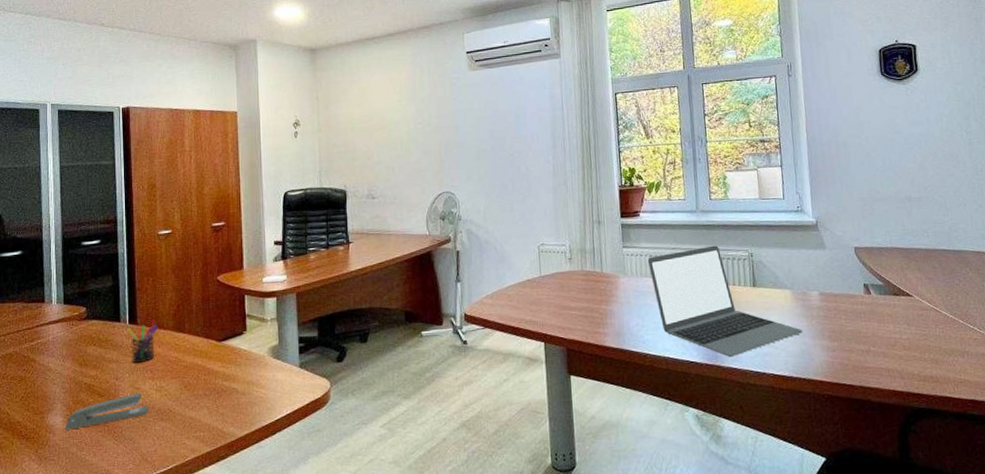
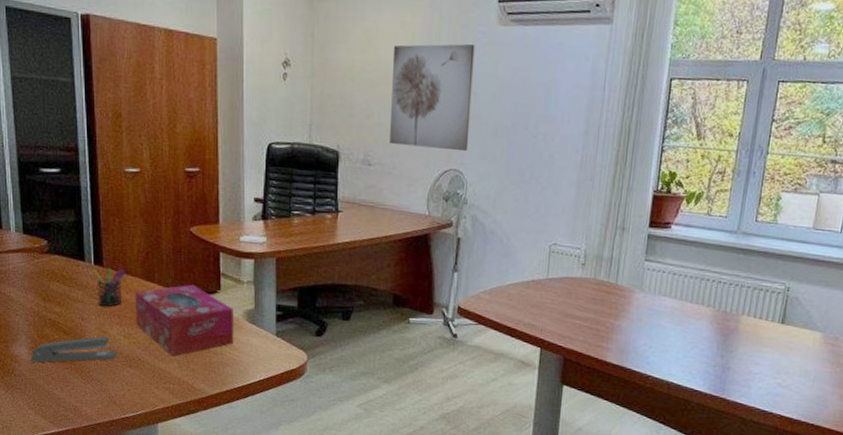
tissue box: none [166,329,261,403] -> present [134,284,234,357]
wall art: none [385,89,457,178] -> present [390,44,475,152]
laptop: present [647,245,803,357] -> none [669,272,824,392]

